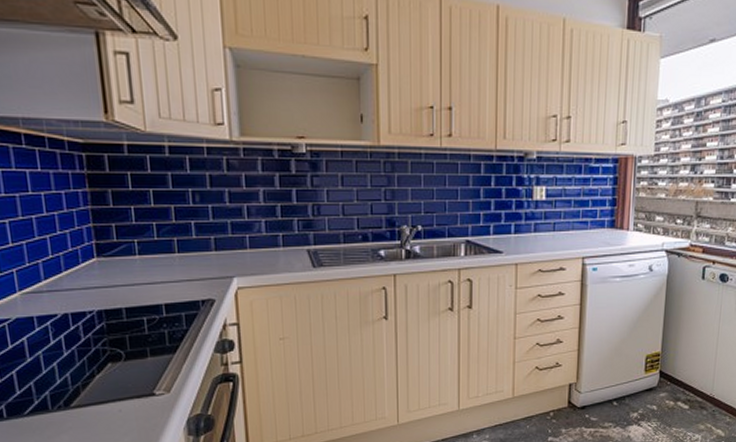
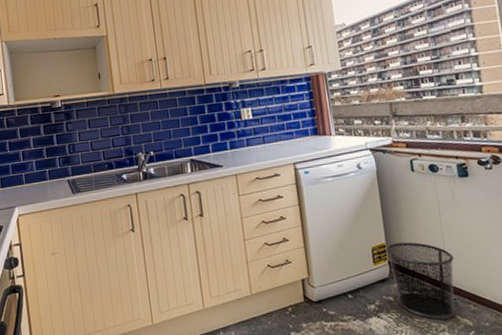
waste bin: none [659,352,722,429] -> present [385,242,456,320]

